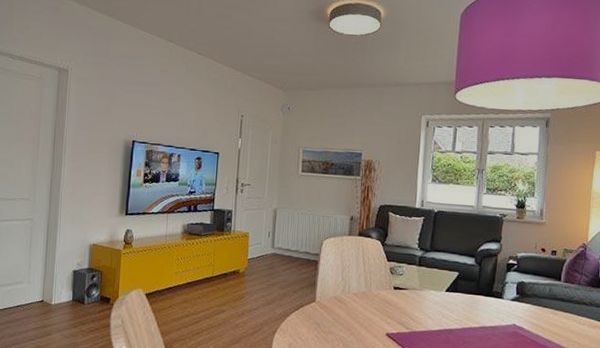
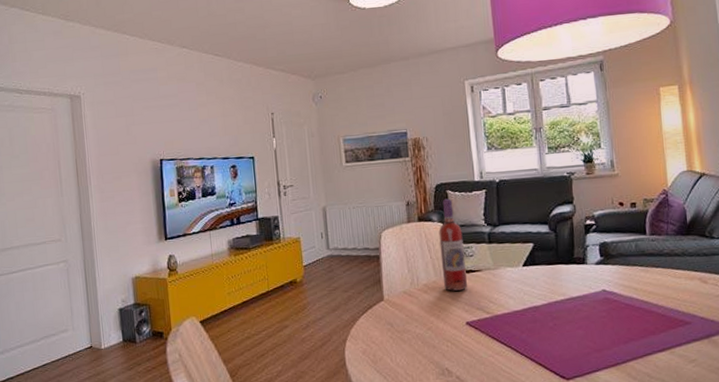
wine bottle: none [371,219,397,304] -> present [439,198,468,291]

